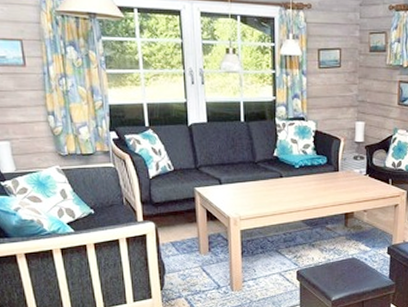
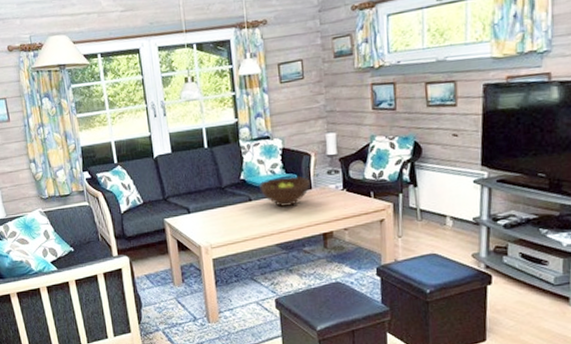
fruit bowl: none [291,158,338,185] -> present [259,175,310,207]

